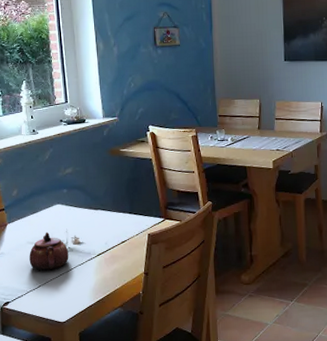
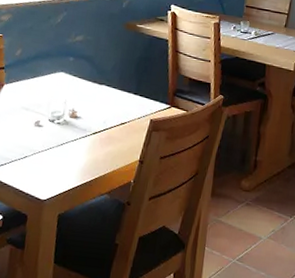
teapot: present [29,232,69,271] -> none [19,99,64,141]

